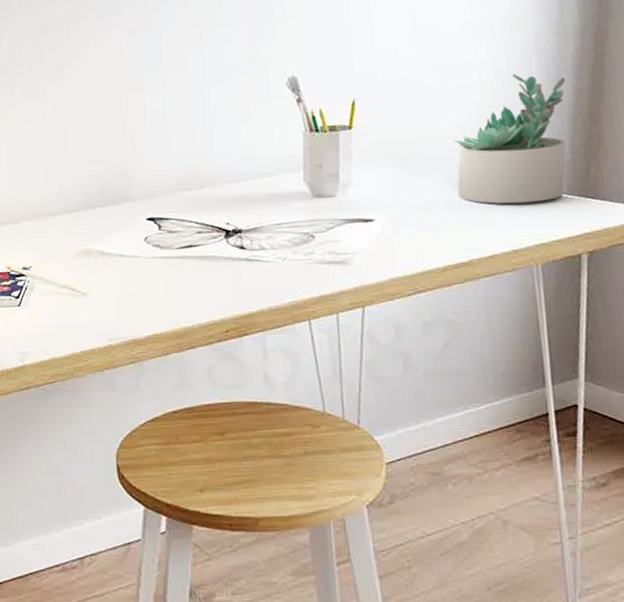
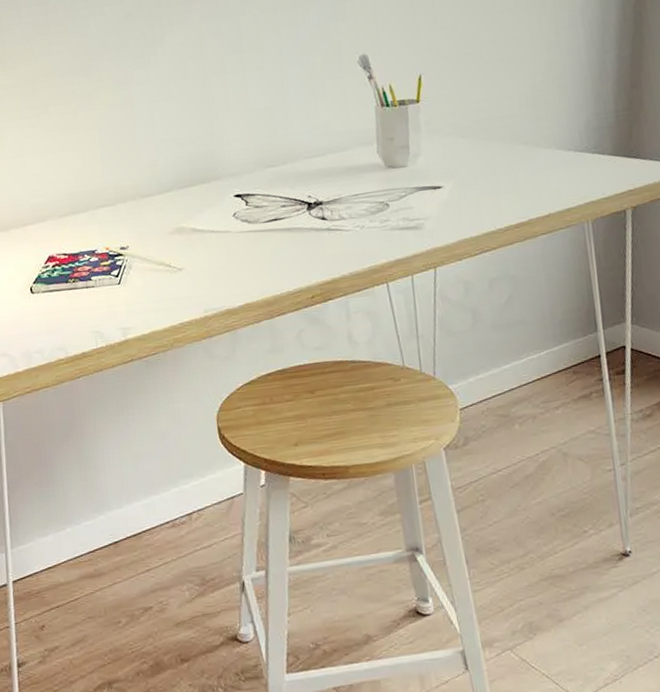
succulent plant: present [454,74,566,204] -> none [511,45,611,167]

